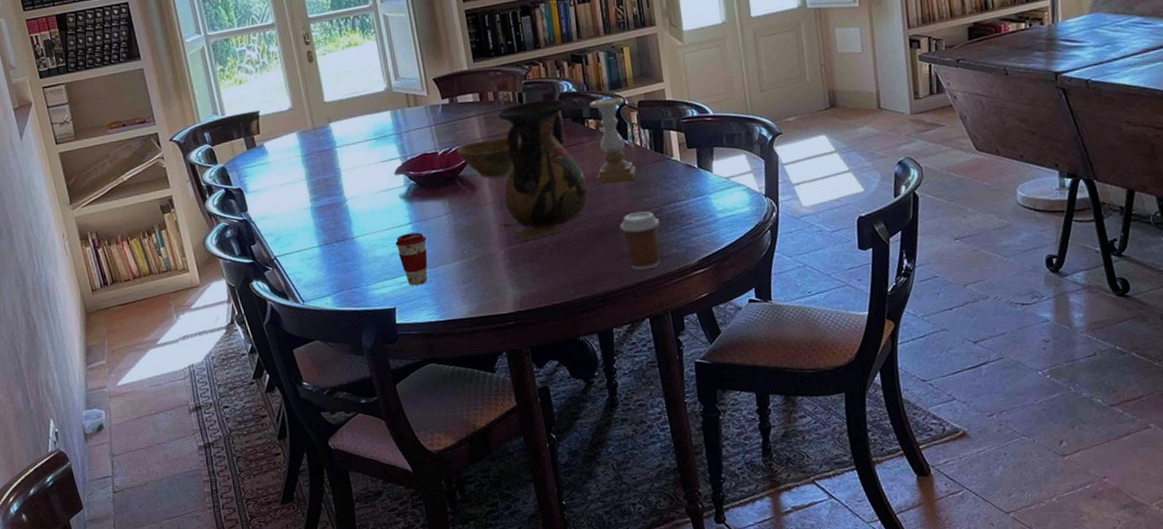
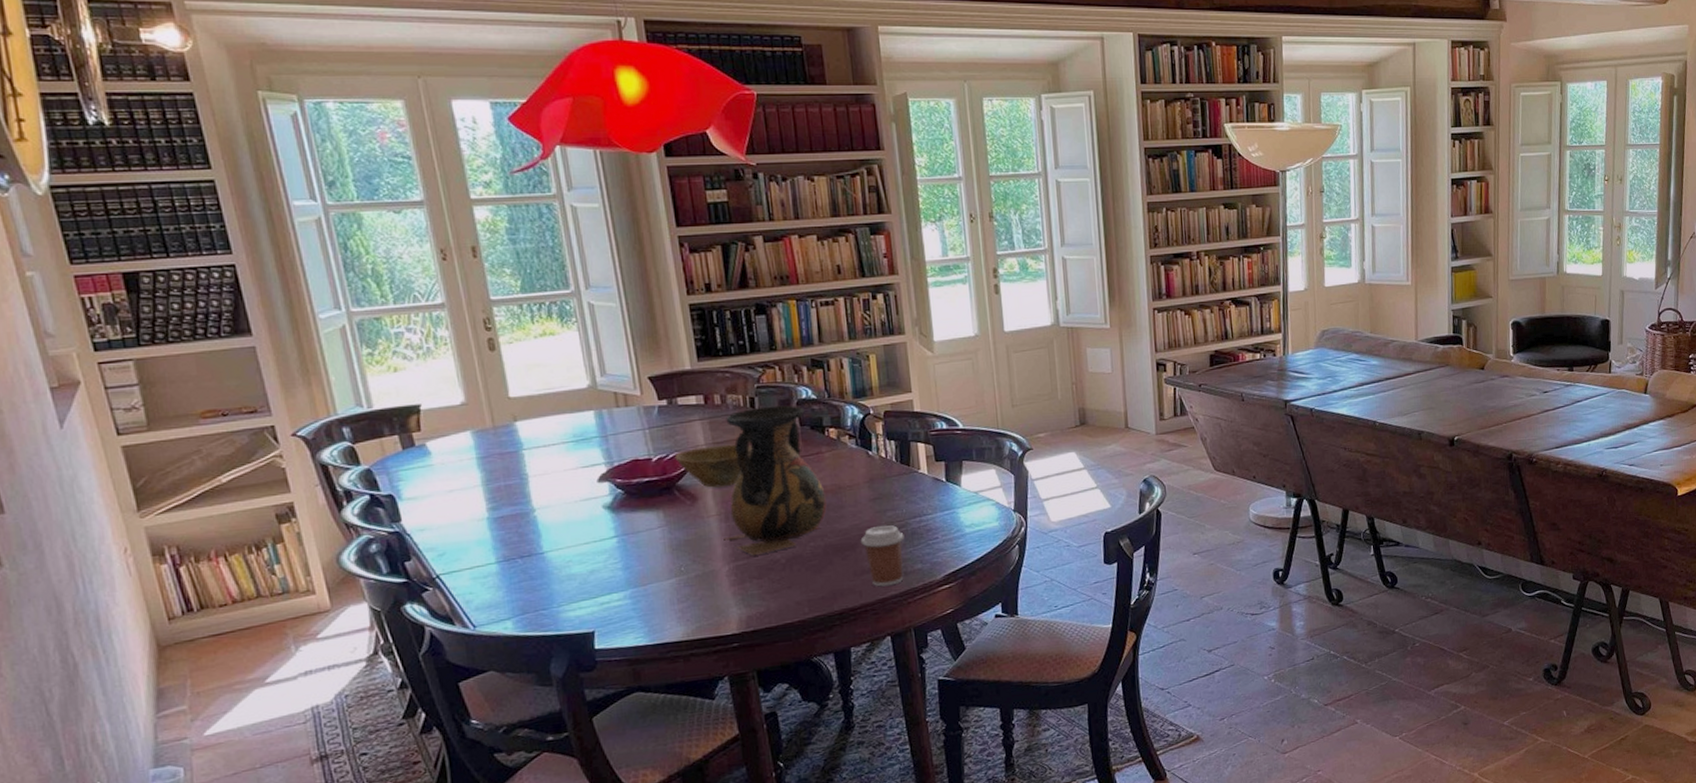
coffee cup: present [395,232,428,286] -> none [596,546,636,606]
candle holder: present [589,96,637,185] -> none [830,405,881,497]

